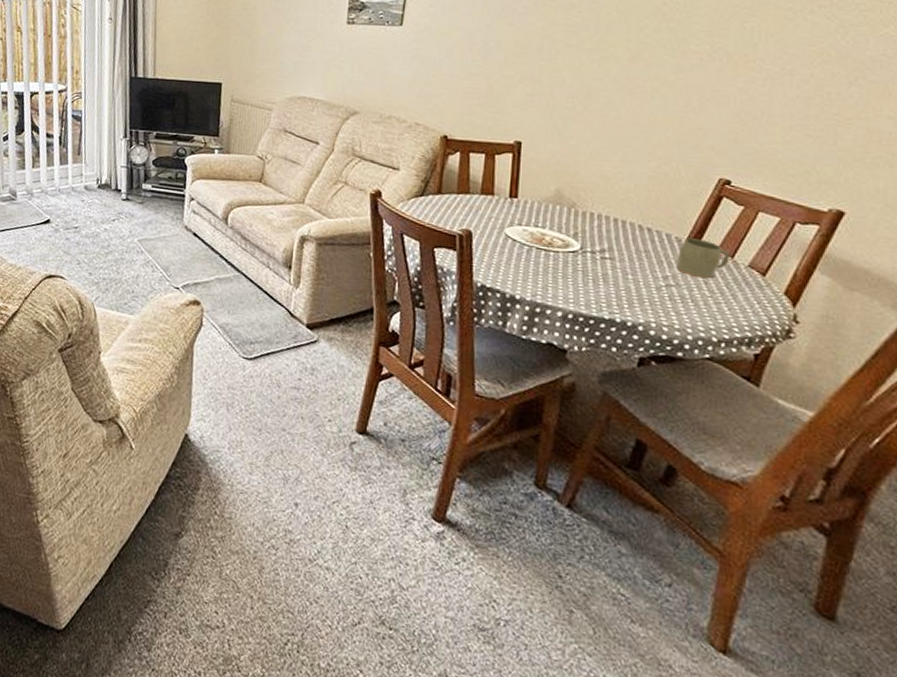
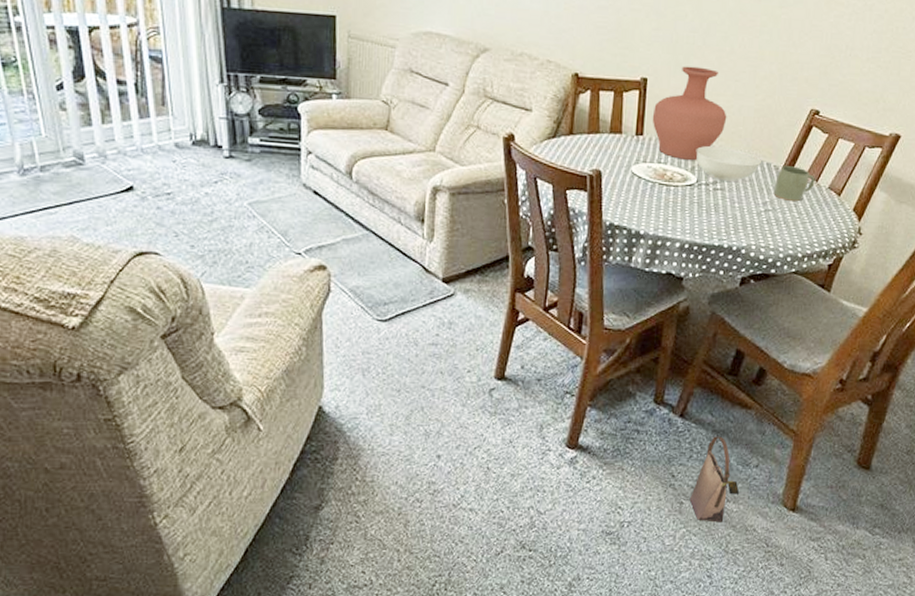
vase: none [527,130,615,226] -> present [652,66,727,160]
bowl: none [578,211,659,253] -> present [695,145,761,183]
handbag: none [581,538,648,647] -> present [689,436,740,523]

